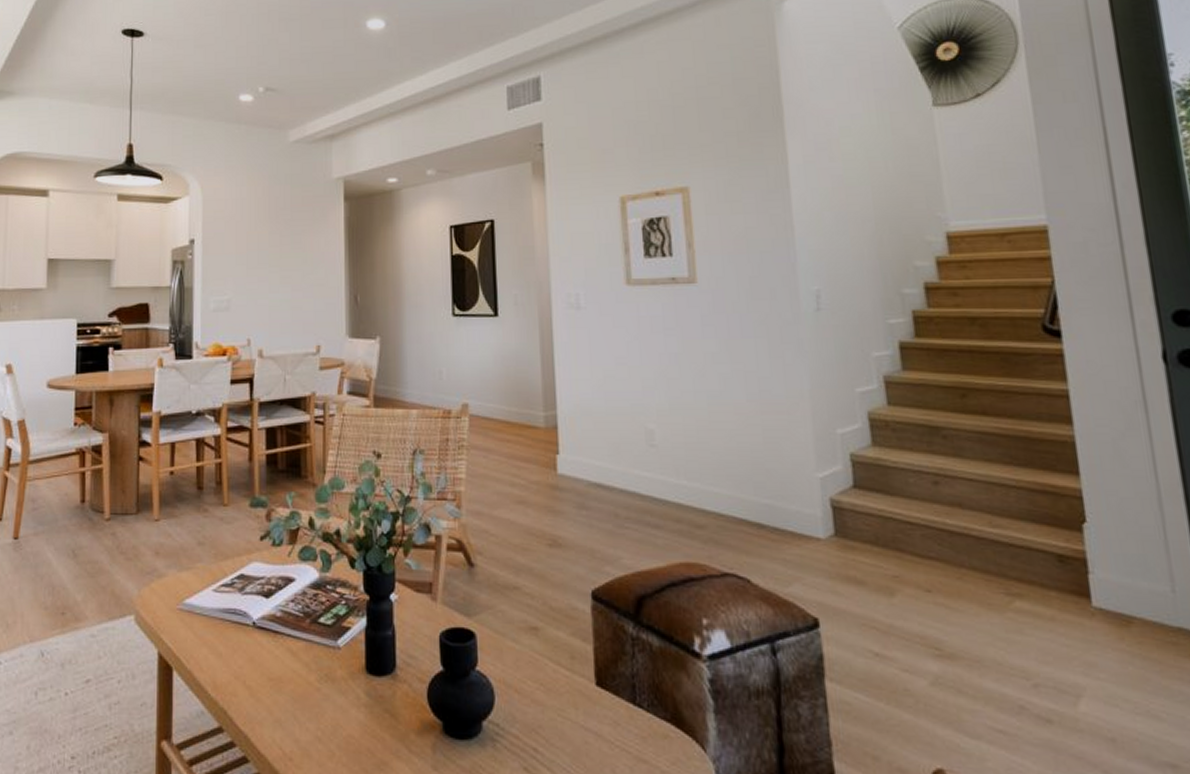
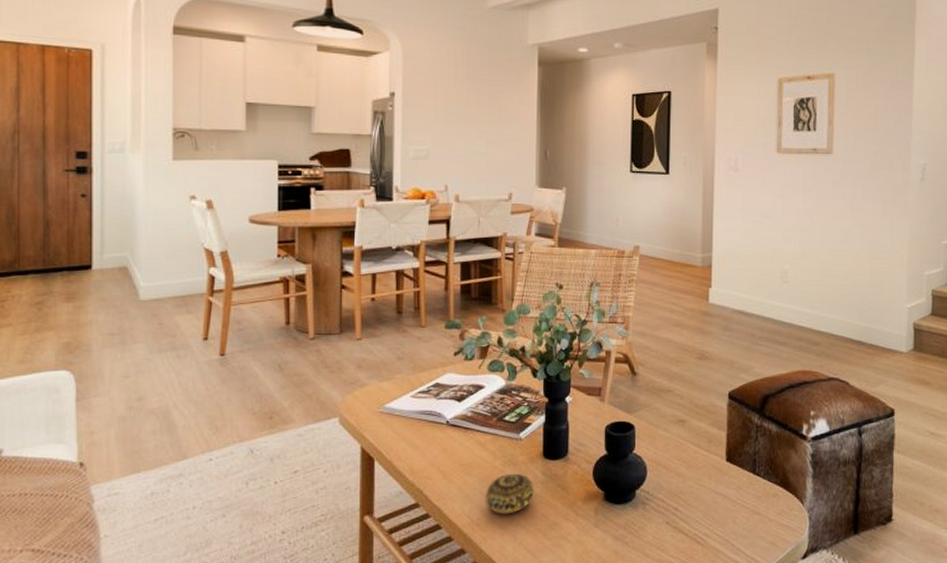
decorative ball: none [300,693,356,747] -> present [486,474,534,514]

